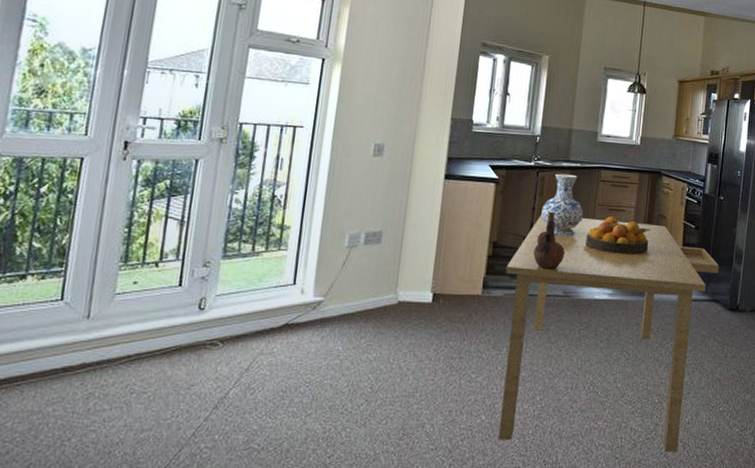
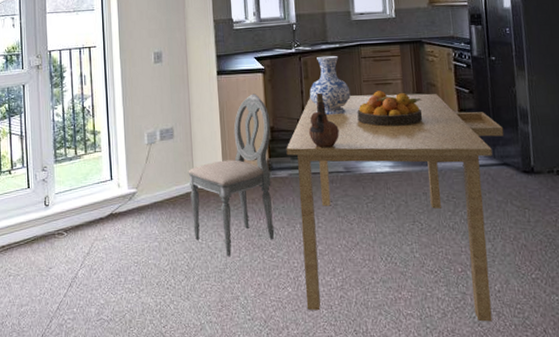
dining chair: none [385,204,495,379] -> present [188,93,275,256]

